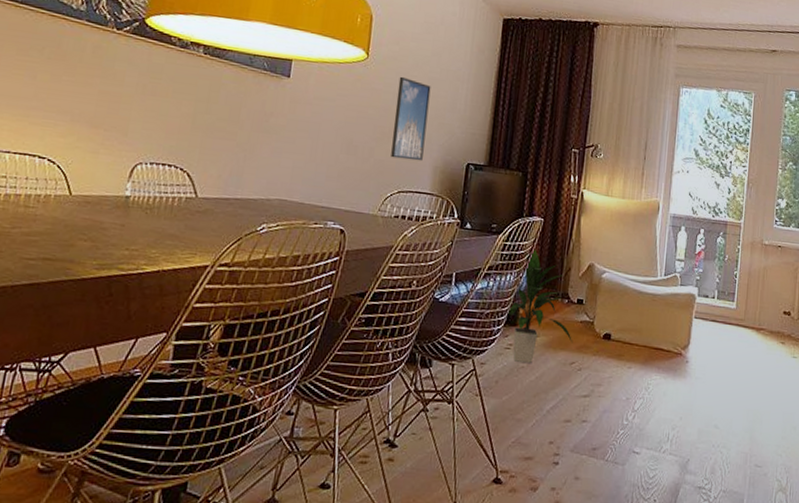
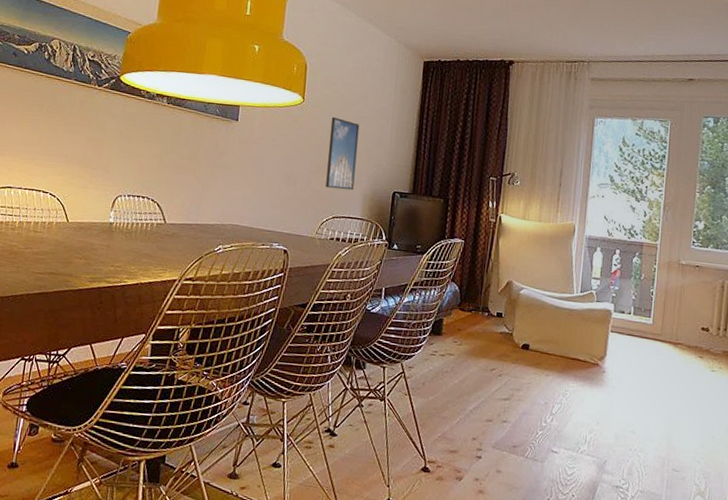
indoor plant: present [506,250,573,364] -> none [431,268,494,369]

